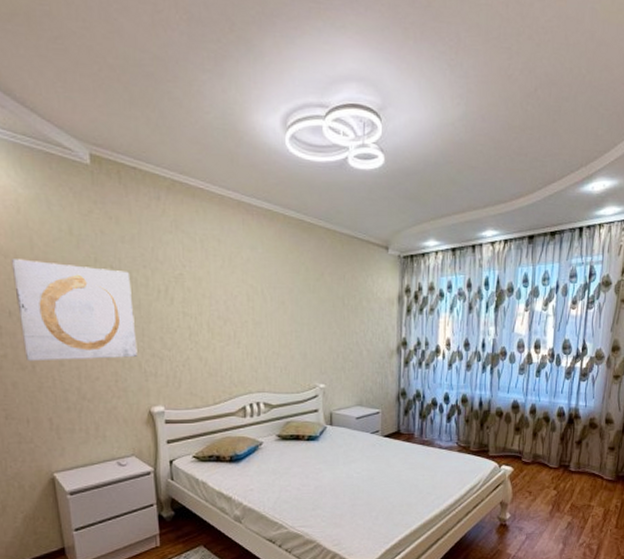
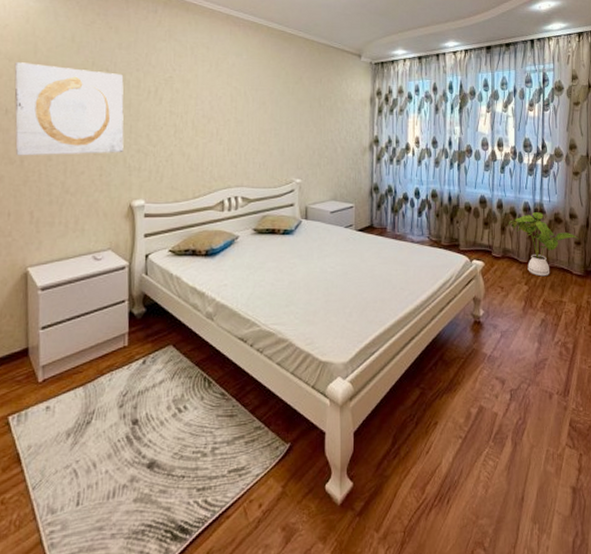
house plant: none [540,417,614,482] -> present [508,212,580,277]

